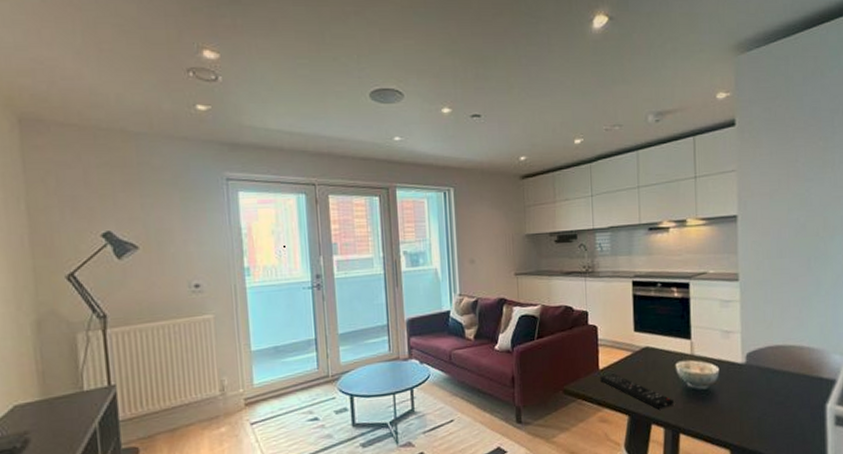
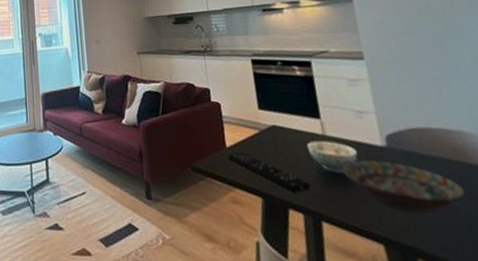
decorative bowl: none [702,375,805,421] -> present [340,159,467,213]

